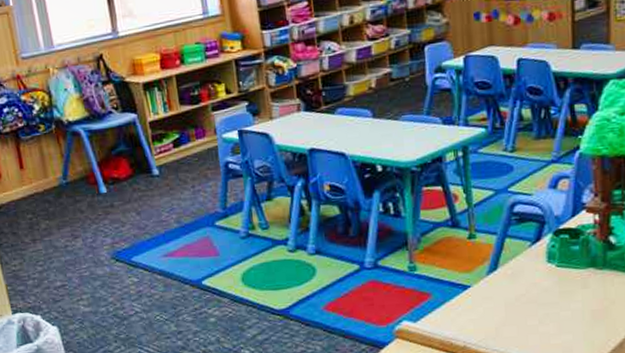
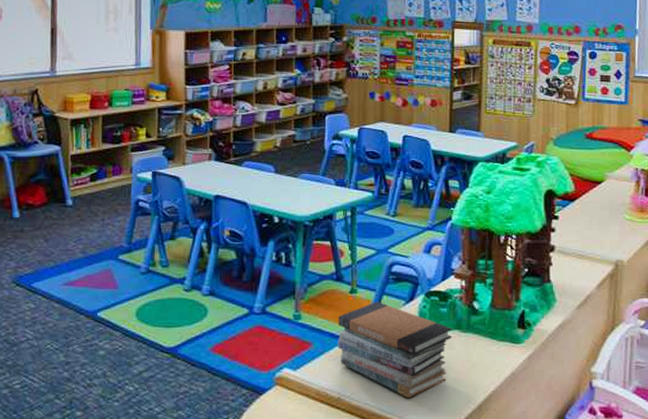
book stack: none [458,244,587,342] -> present [337,301,453,399]

